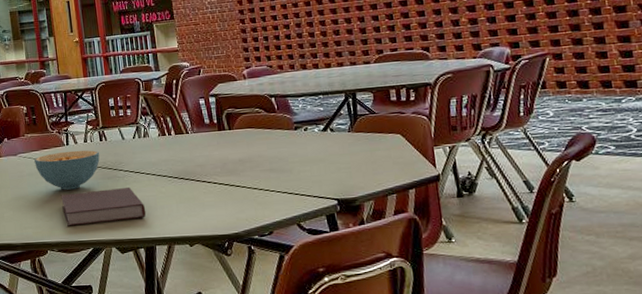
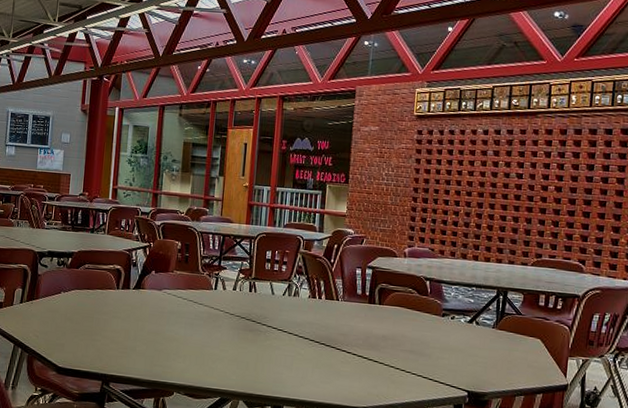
cereal bowl: present [34,150,100,190] -> none [178,295,246,336]
notebook: present [61,186,146,226] -> none [197,338,281,377]

